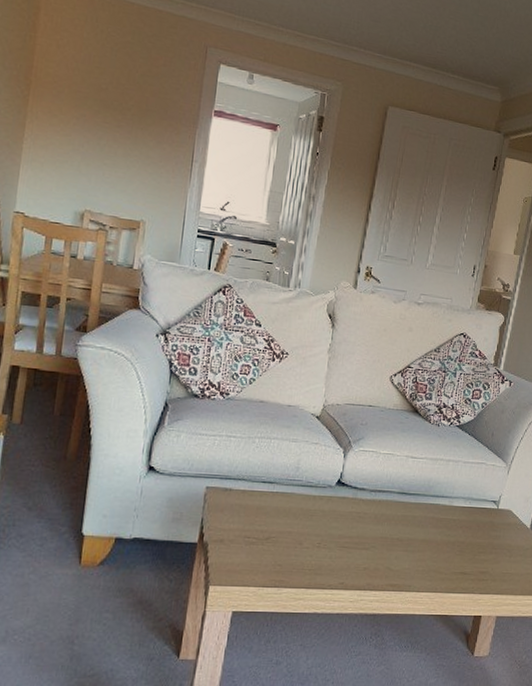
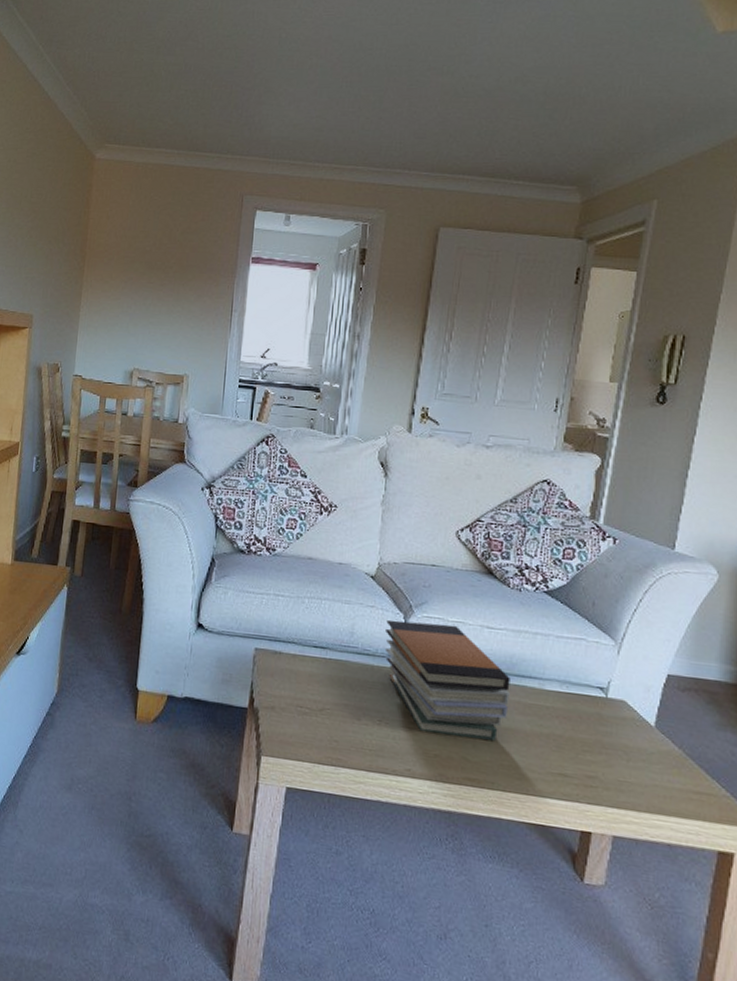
book stack: none [325,454,428,552] -> present [384,619,510,741]

